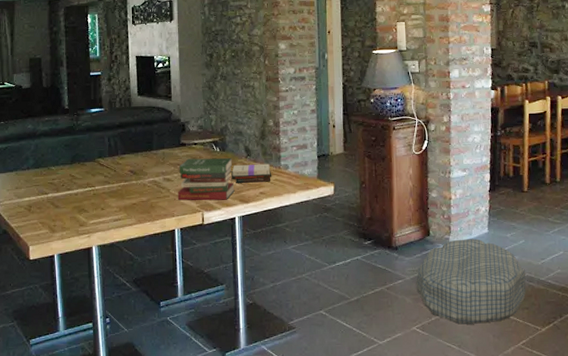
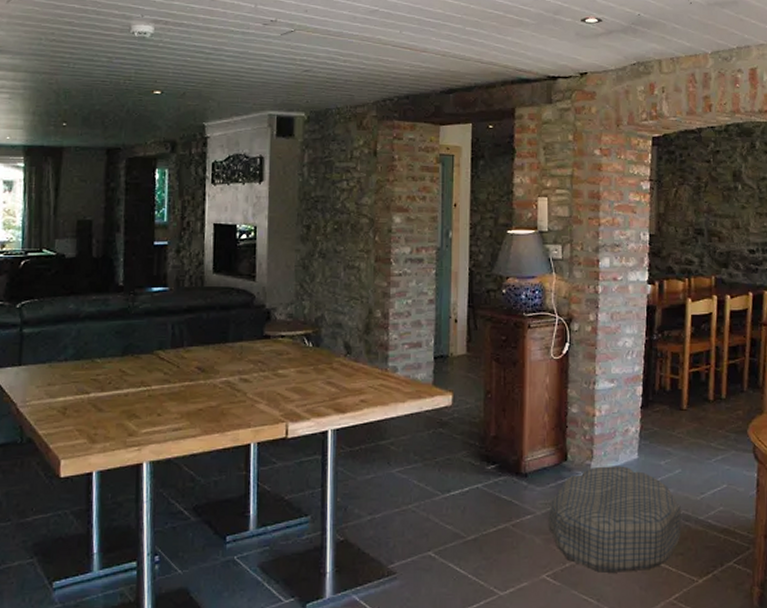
books: present [177,157,235,201] -> none [256,355,329,409]
books: present [231,163,272,183] -> none [325,364,377,388]

